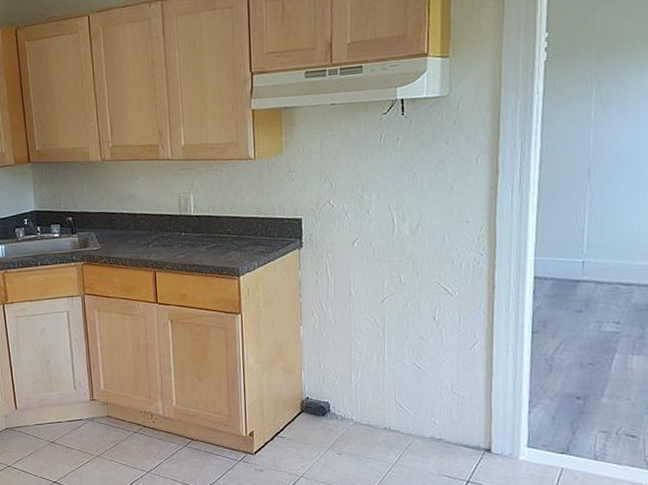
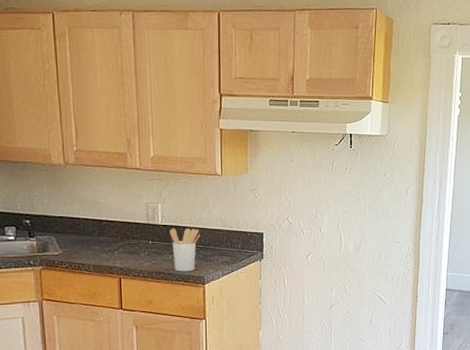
utensil holder: none [202,217,234,264] -> present [169,228,200,272]

